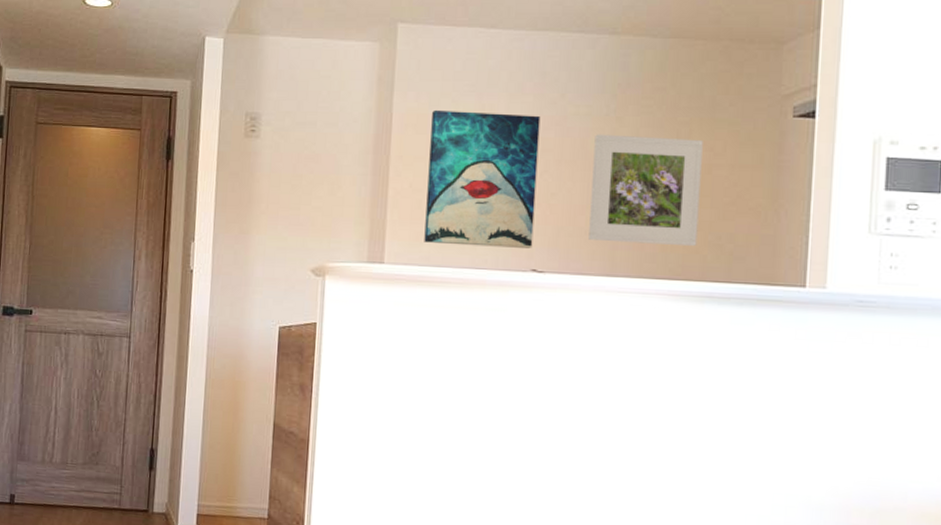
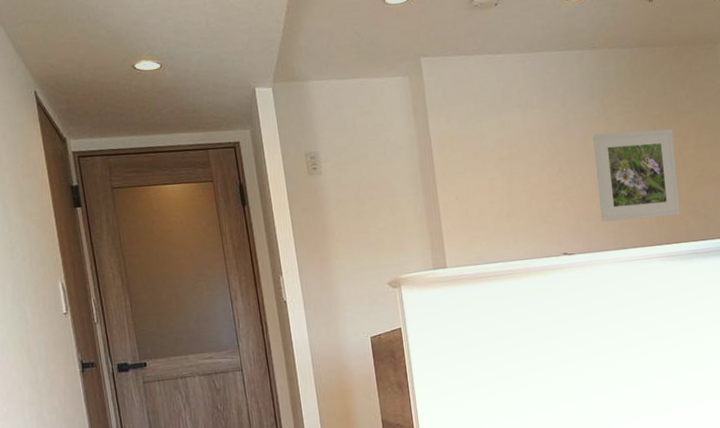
wall art: present [424,109,541,248] -> none [463,124,561,245]

